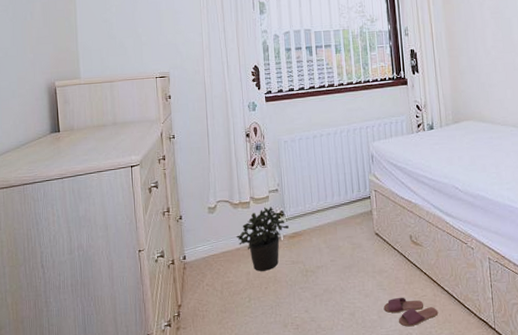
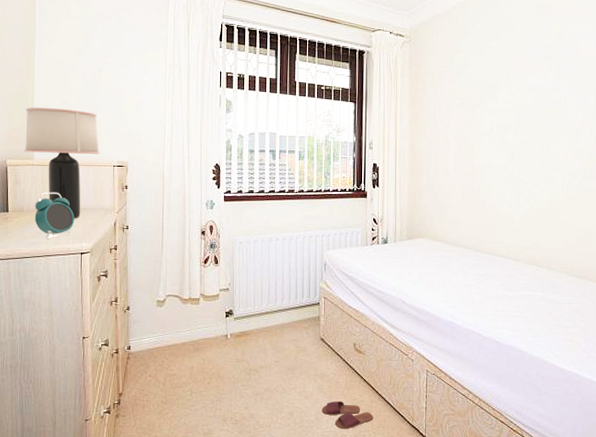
table lamp: none [70,27,142,133] -> present [24,107,100,219]
alarm clock: none [84,108,123,155] -> present [34,192,75,238]
potted plant: present [236,207,289,271] -> none [183,305,236,367]

